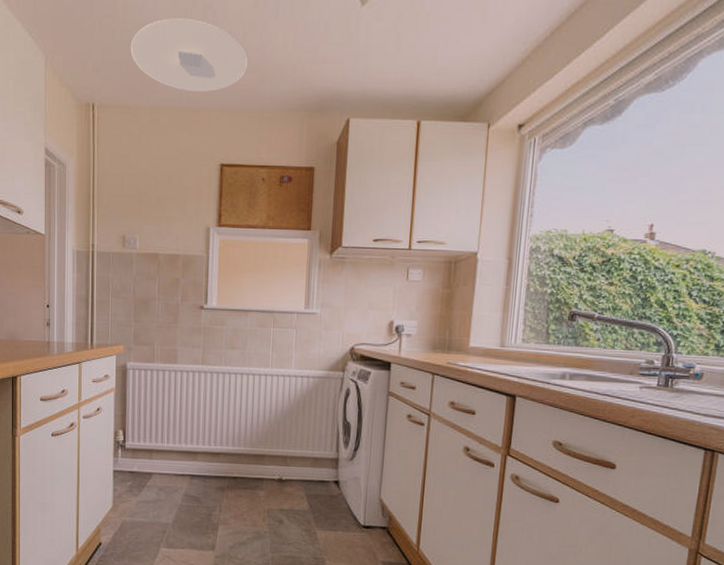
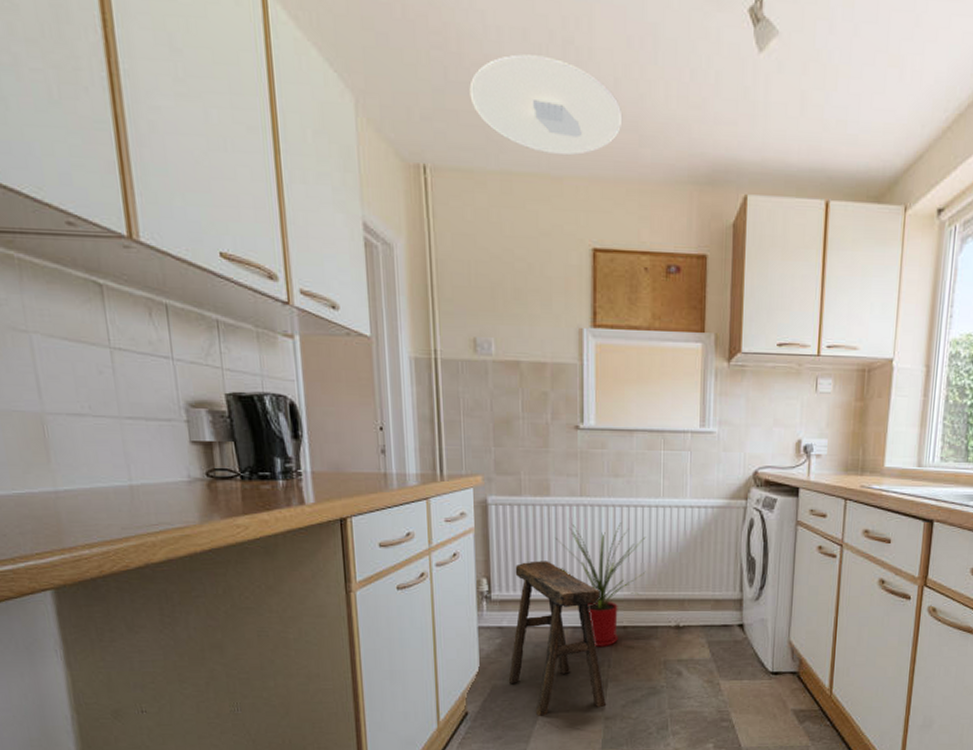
stool: none [135,417,216,551] -> present [508,561,606,716]
house plant: none [180,387,256,494] -> present [556,523,646,647]

